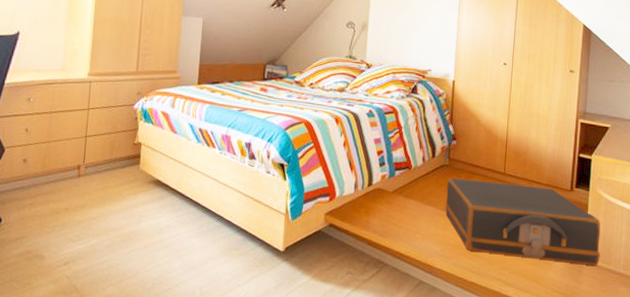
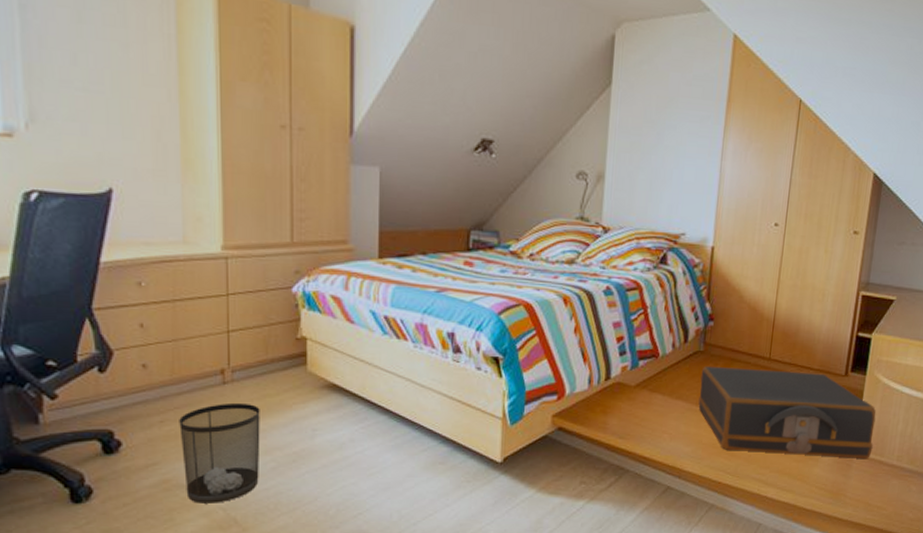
waste bin: none [42,191,103,272] -> present [179,402,260,504]

